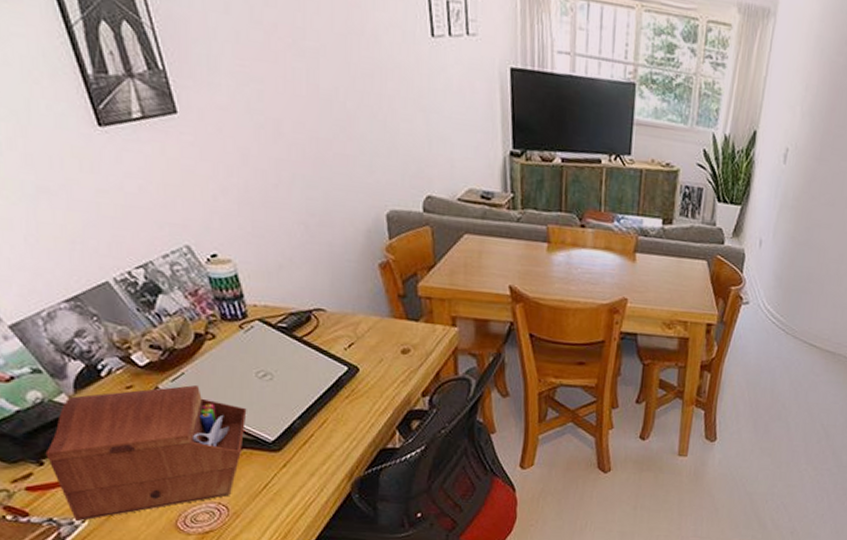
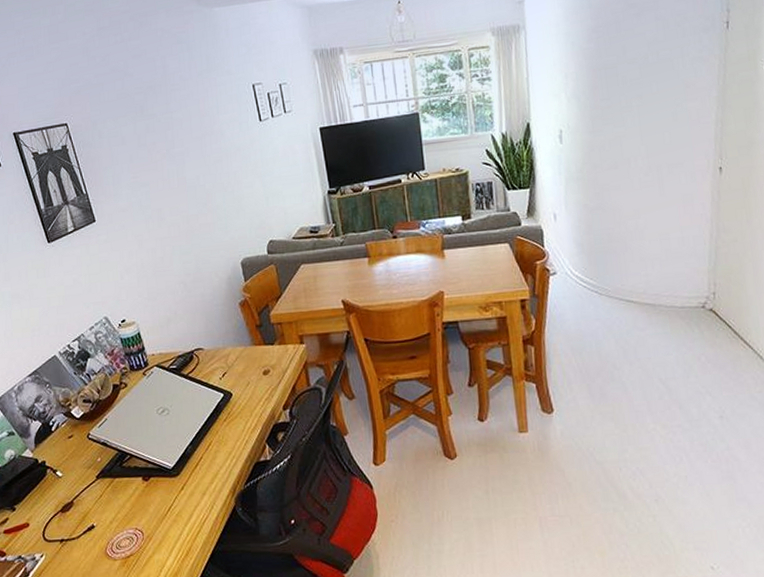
sewing box: present [45,385,247,522] -> none [17,428,152,557]

